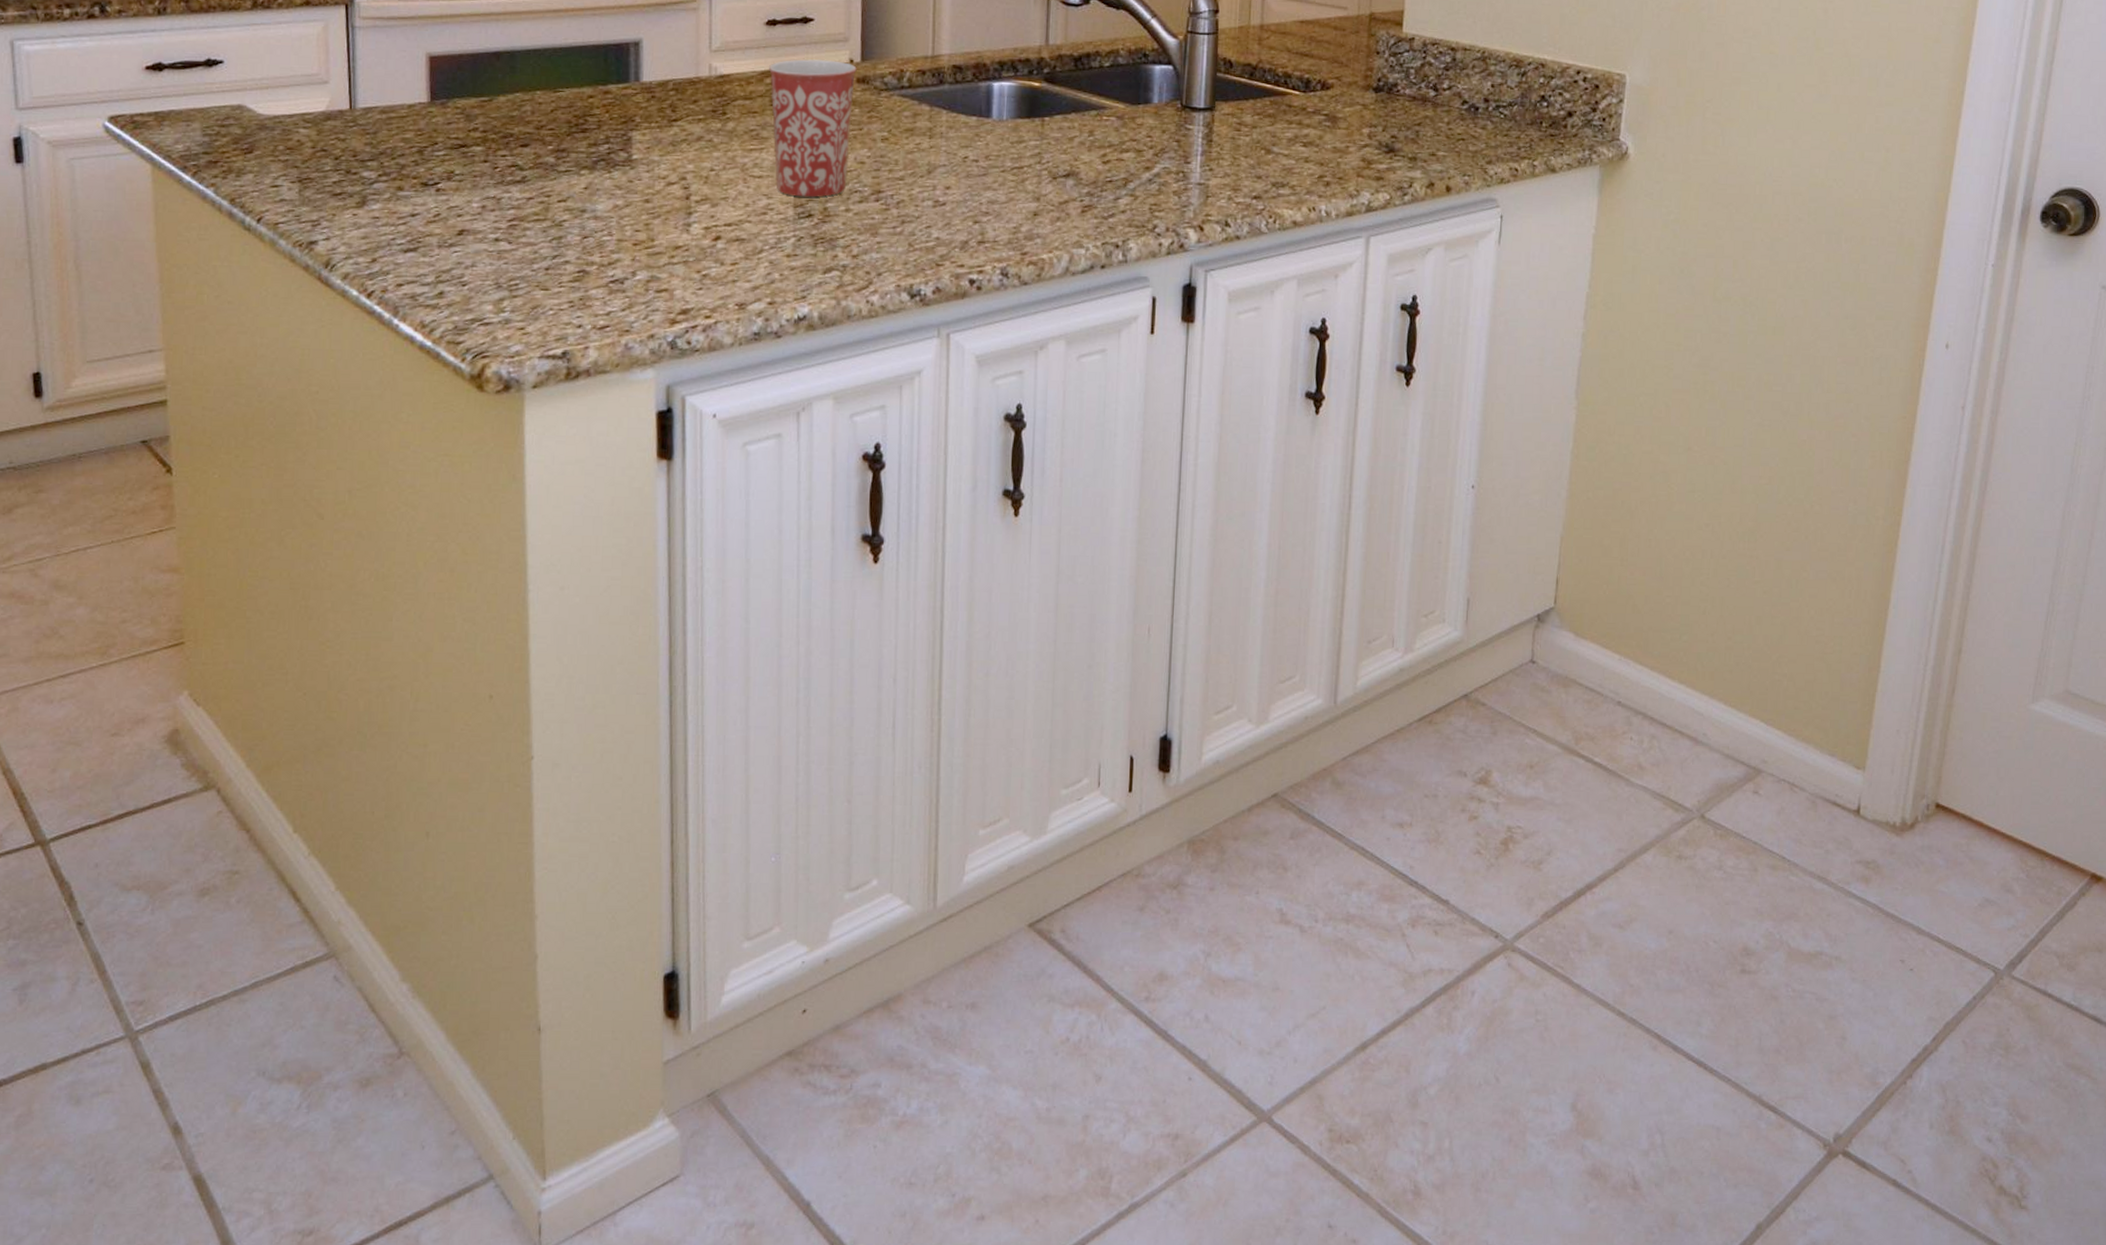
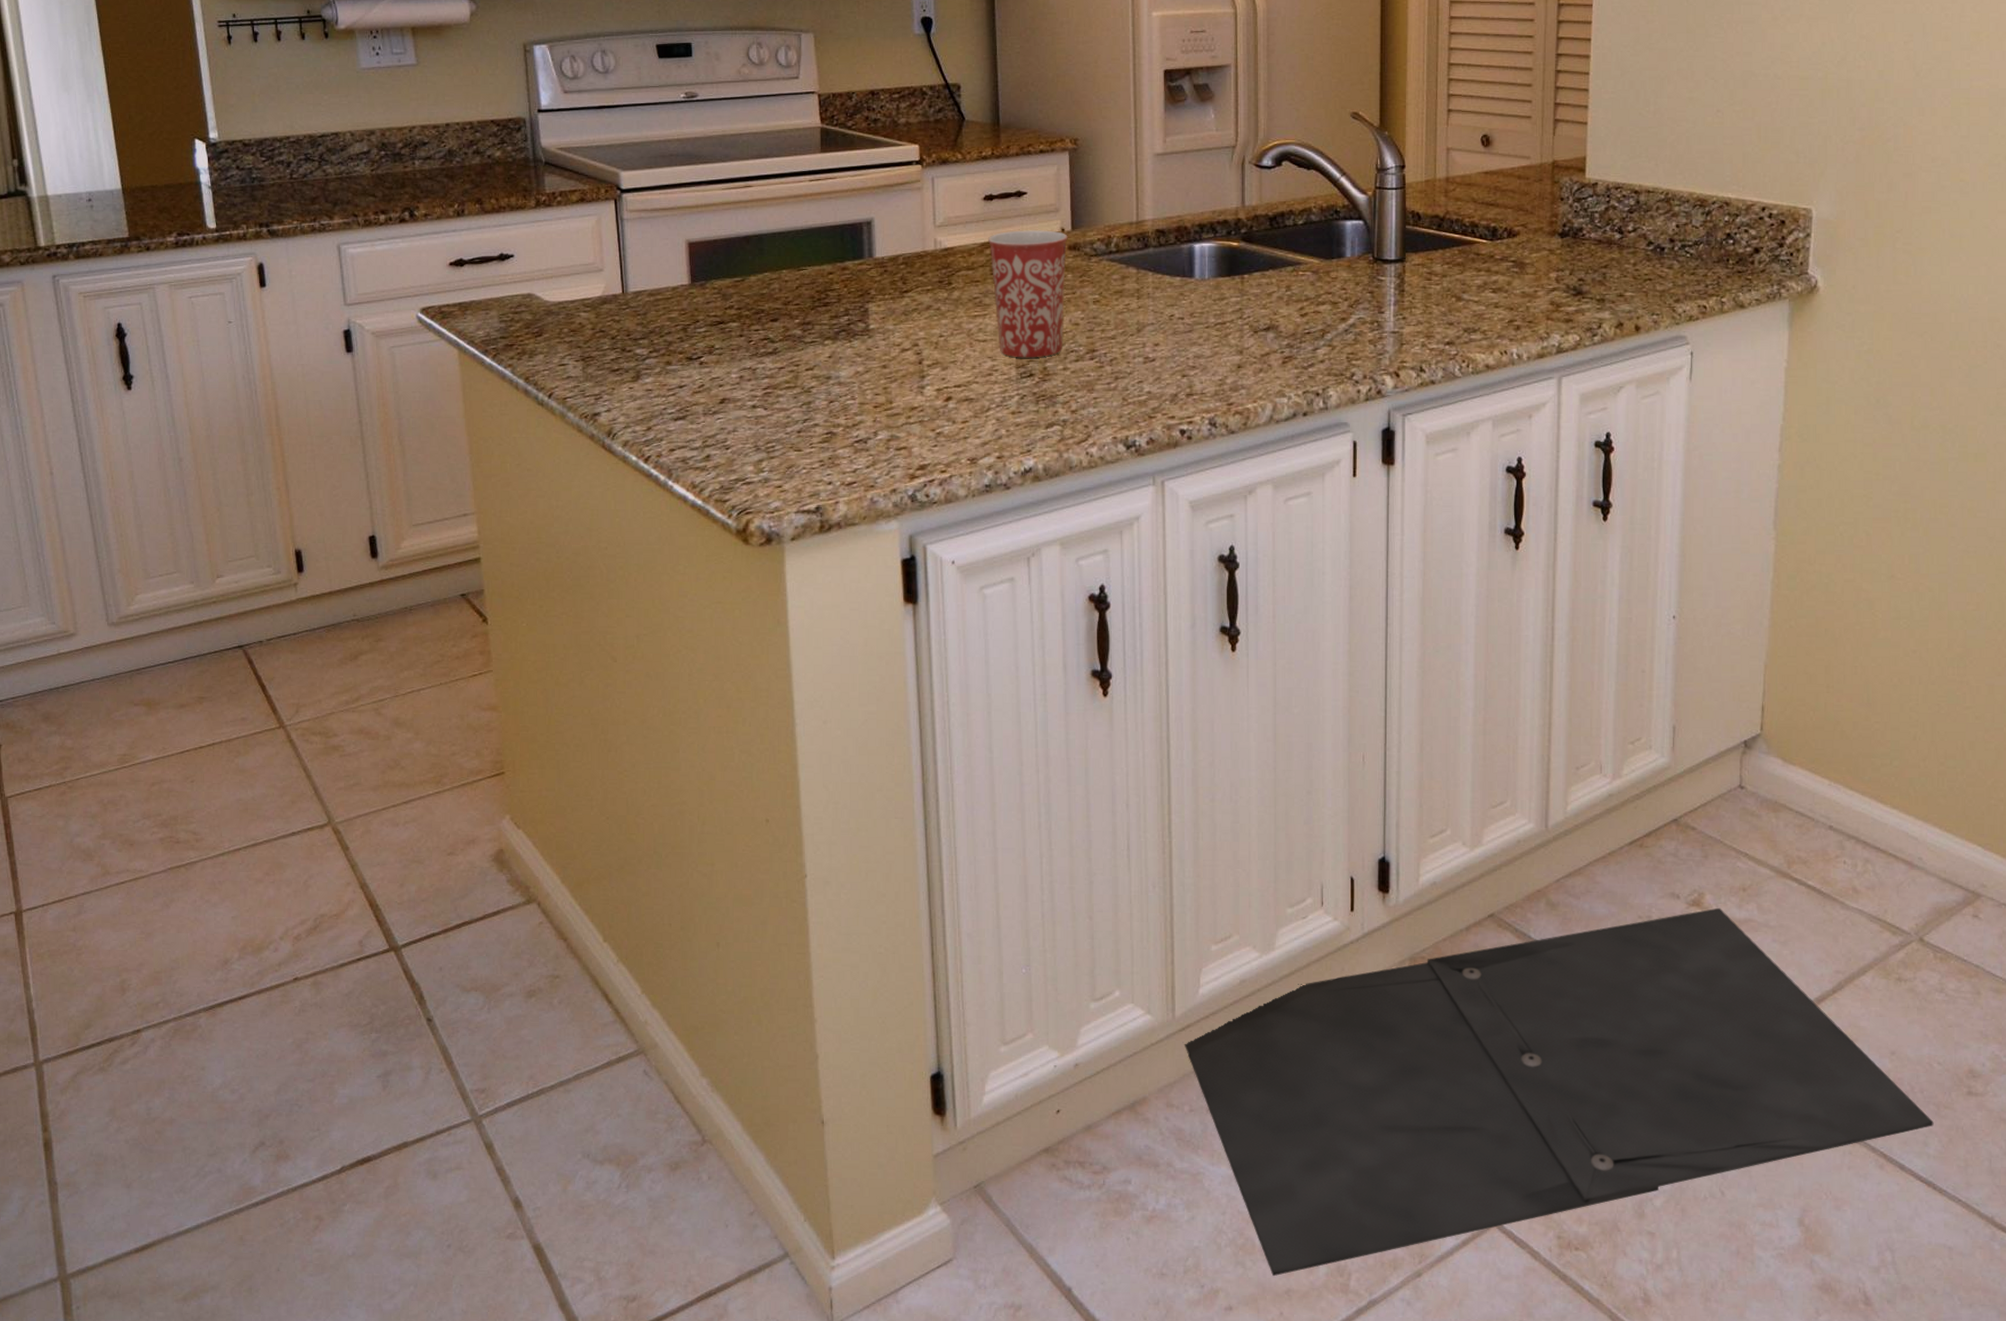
door mat: none [944,785,1708,1182] -> present [1184,907,1934,1277]

